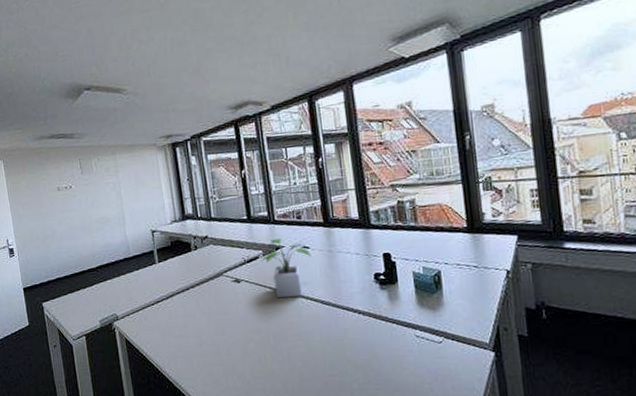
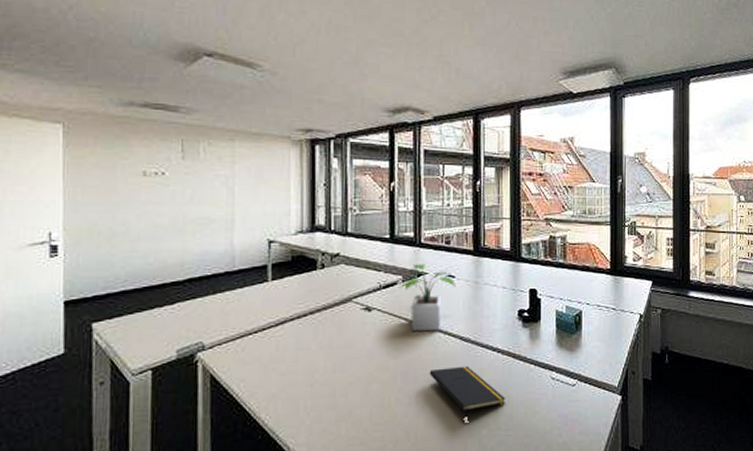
notepad: none [297,326,371,372] -> present [429,365,505,417]

